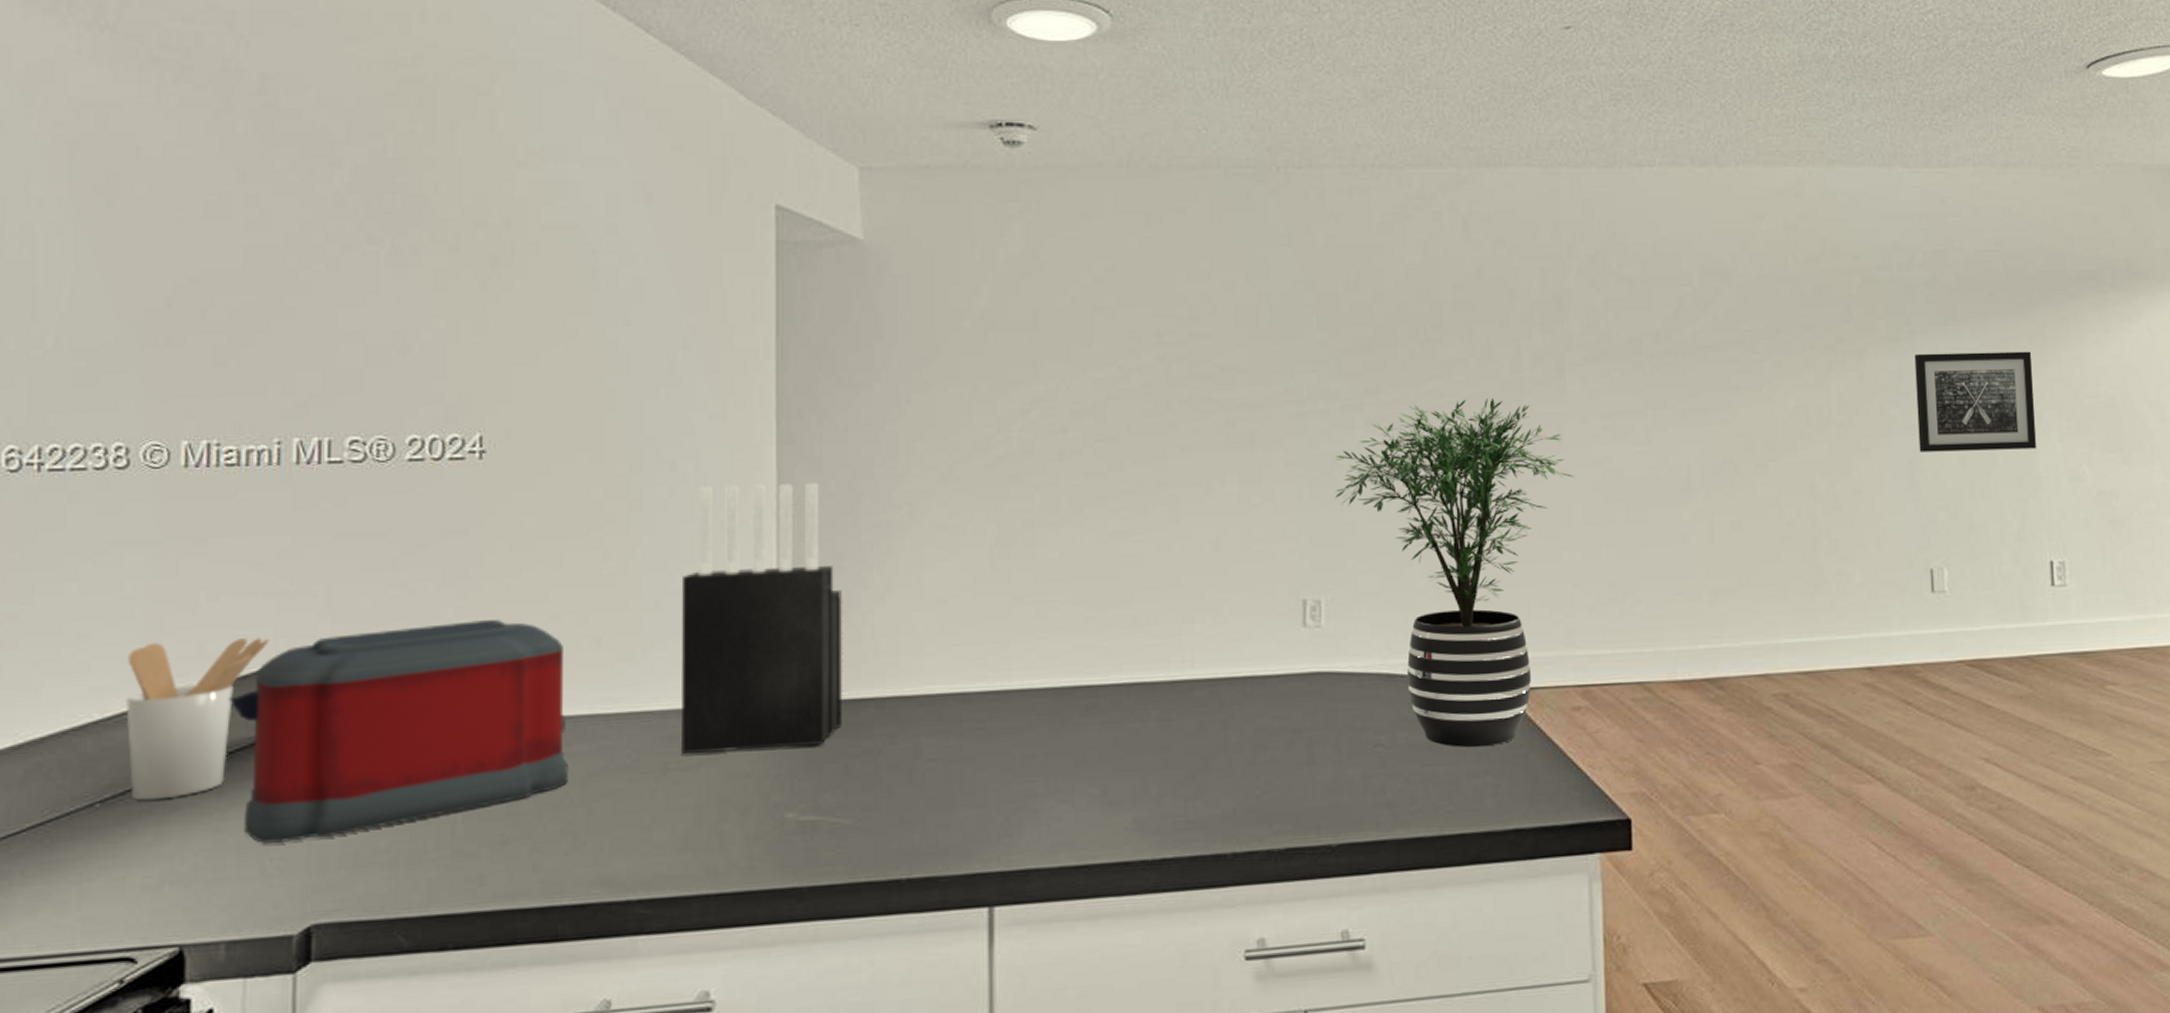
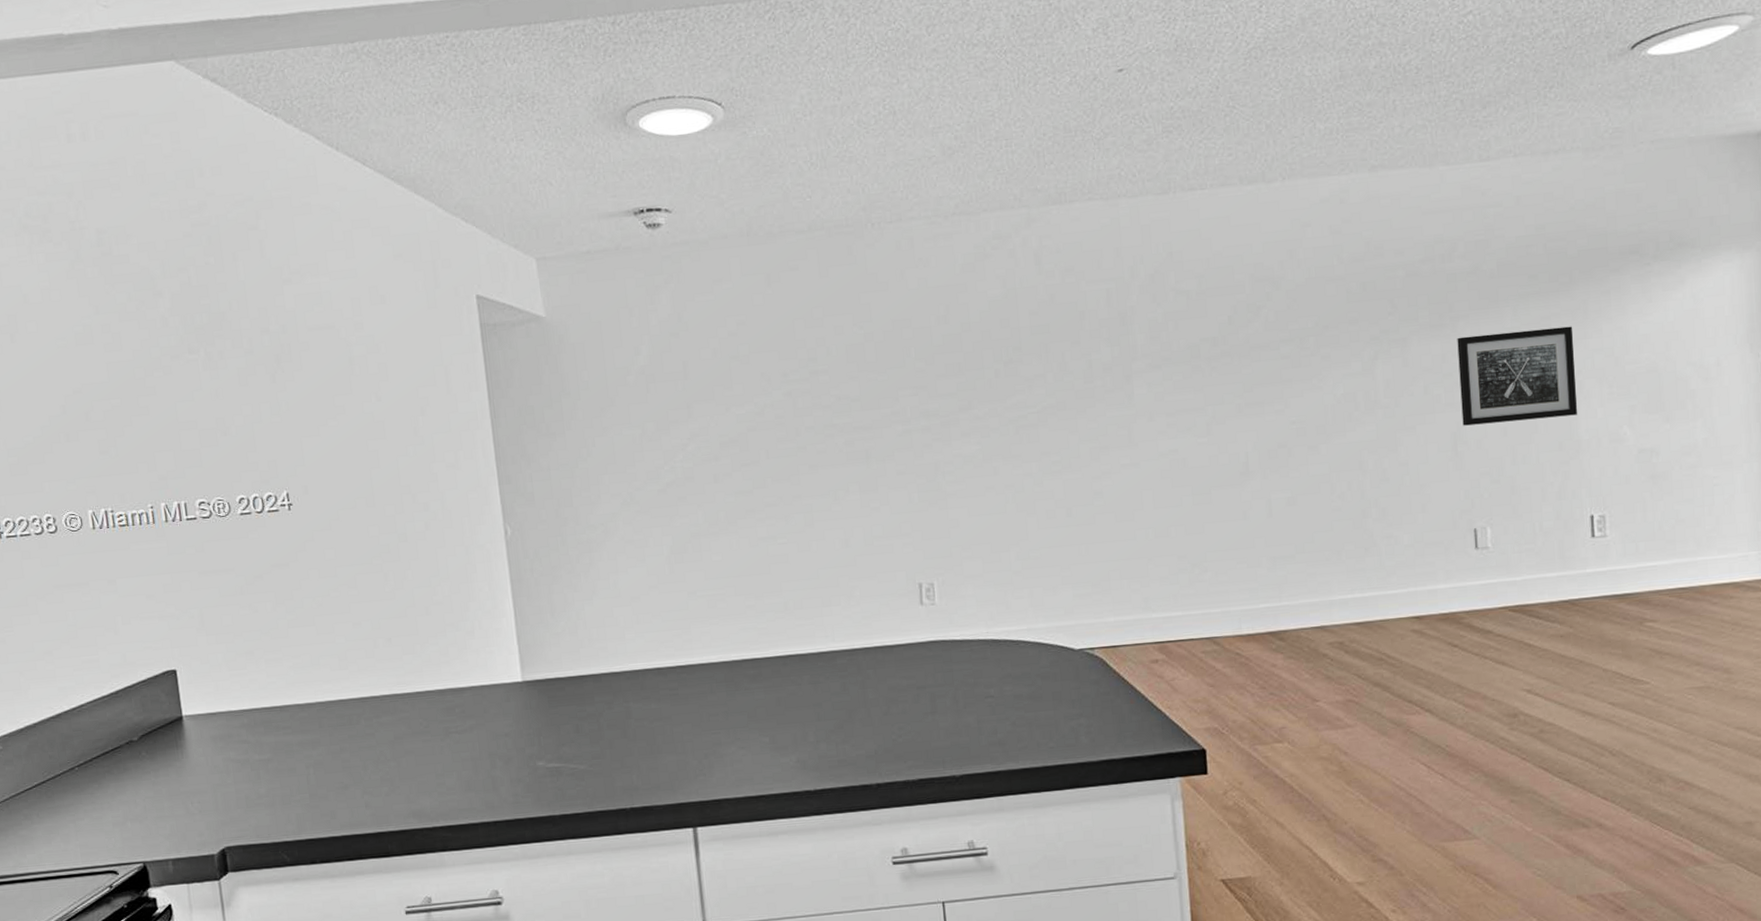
utensil holder: present [126,638,270,801] -> none [78,648,168,765]
toaster: present [228,618,569,845] -> none [147,627,382,793]
knife block: present [681,482,843,754] -> none [443,512,571,721]
potted plant: present [1335,398,1574,748] -> none [938,407,1144,696]

